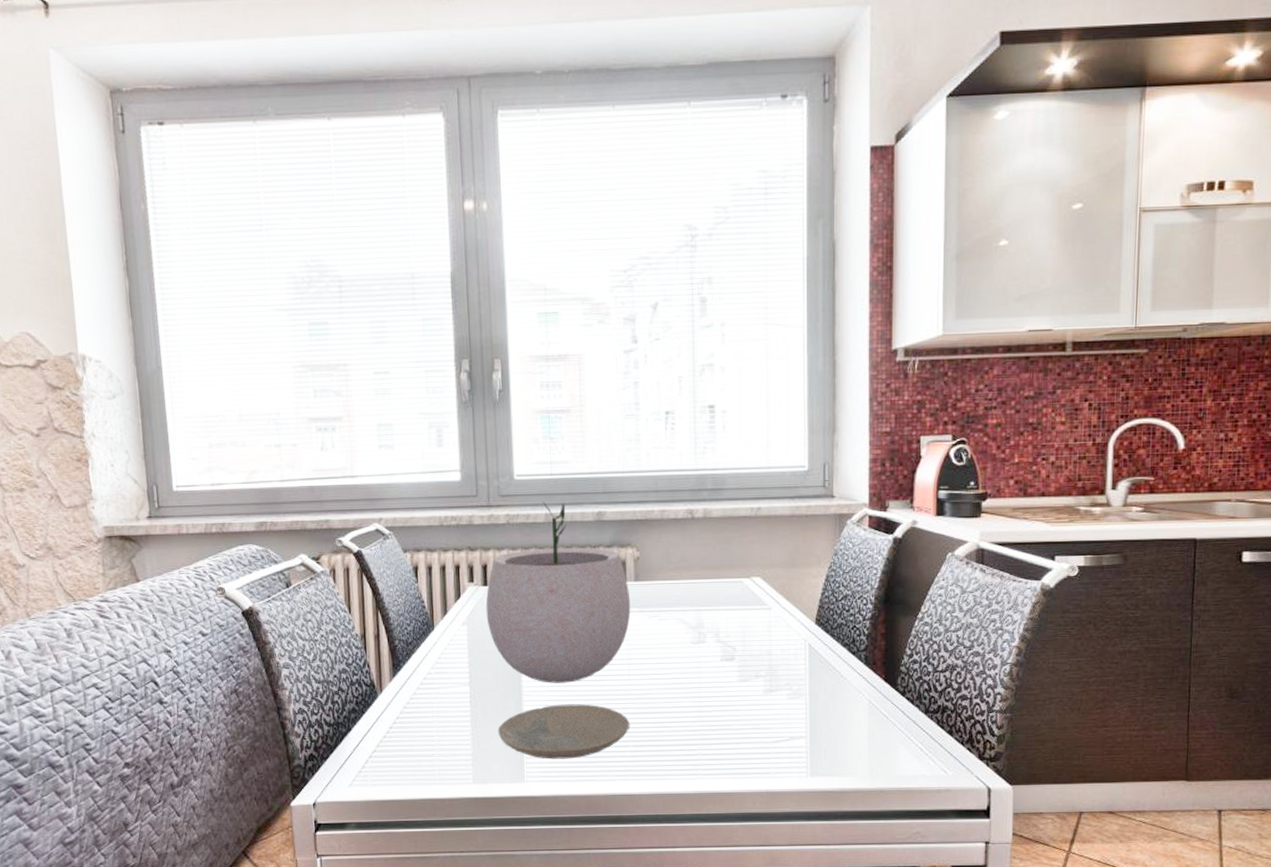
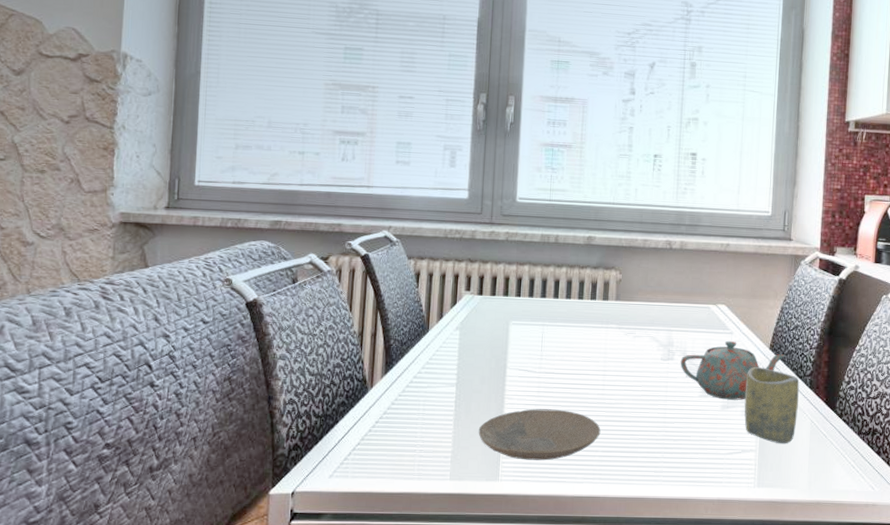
plant pot: present [485,501,631,683] -> none [478,223,611,389]
teapot: none [713,617,835,683] -> present [680,340,786,400]
cup: none [790,645,853,729] -> present [744,367,799,444]

